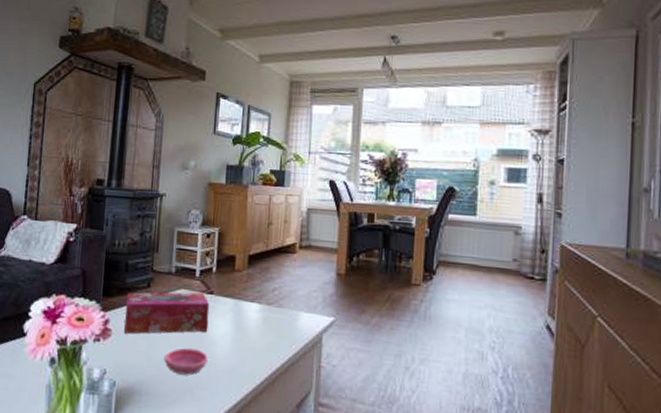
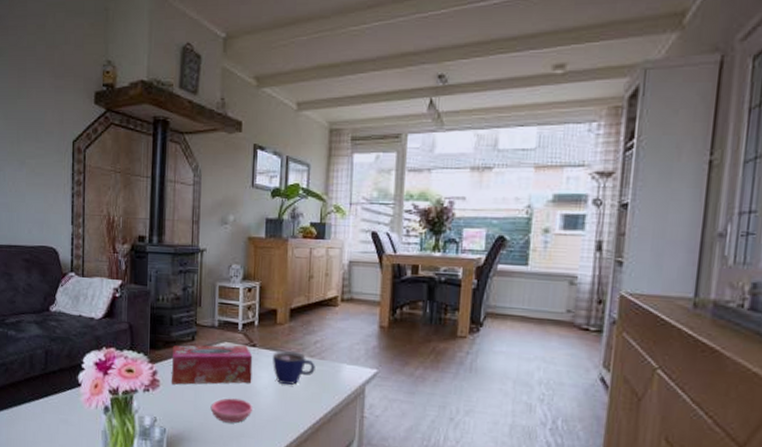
cup: none [230,298,273,334] -> present [273,350,315,385]

